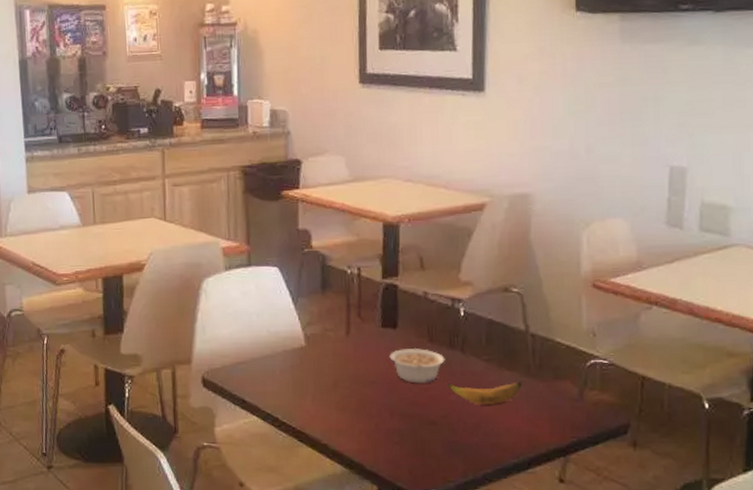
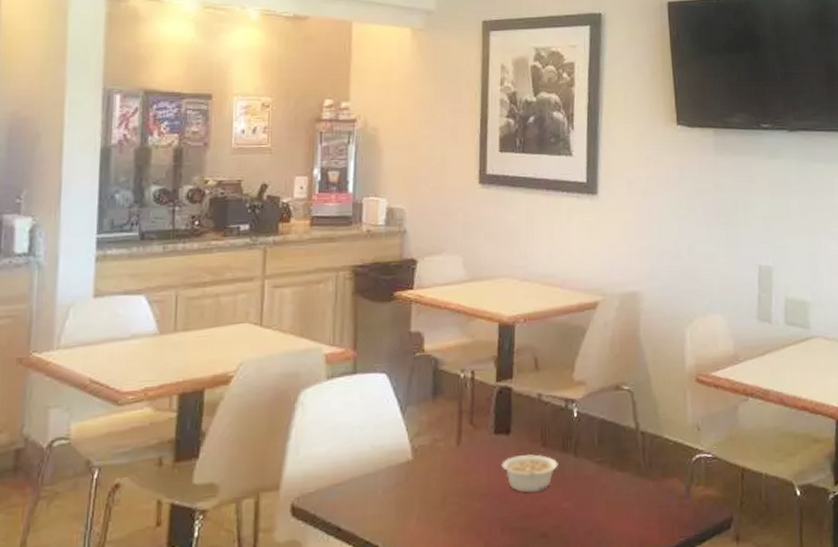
banana: present [447,382,522,405] -> none [560,482,633,511]

